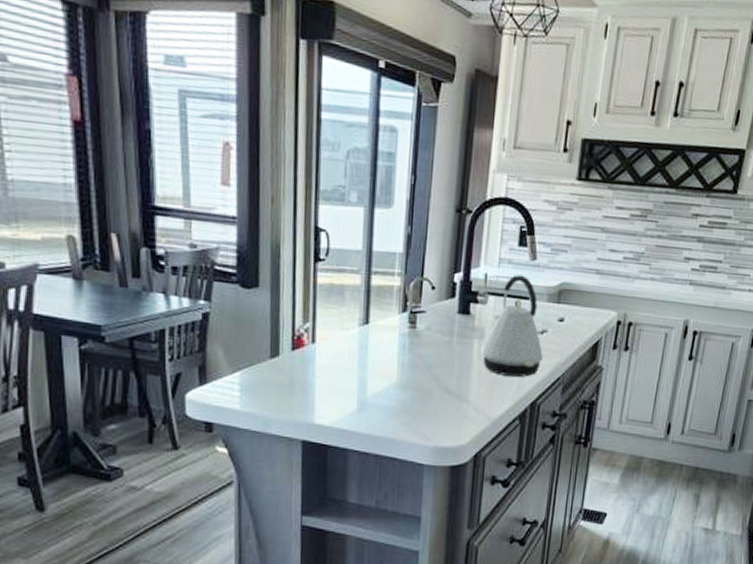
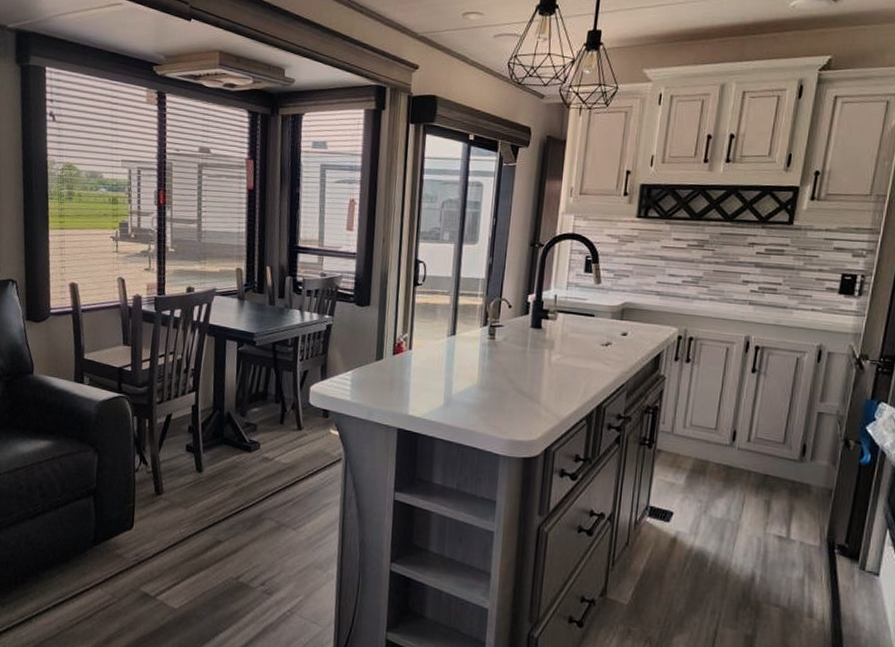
kettle: present [482,274,543,377] -> none [552,295,608,383]

